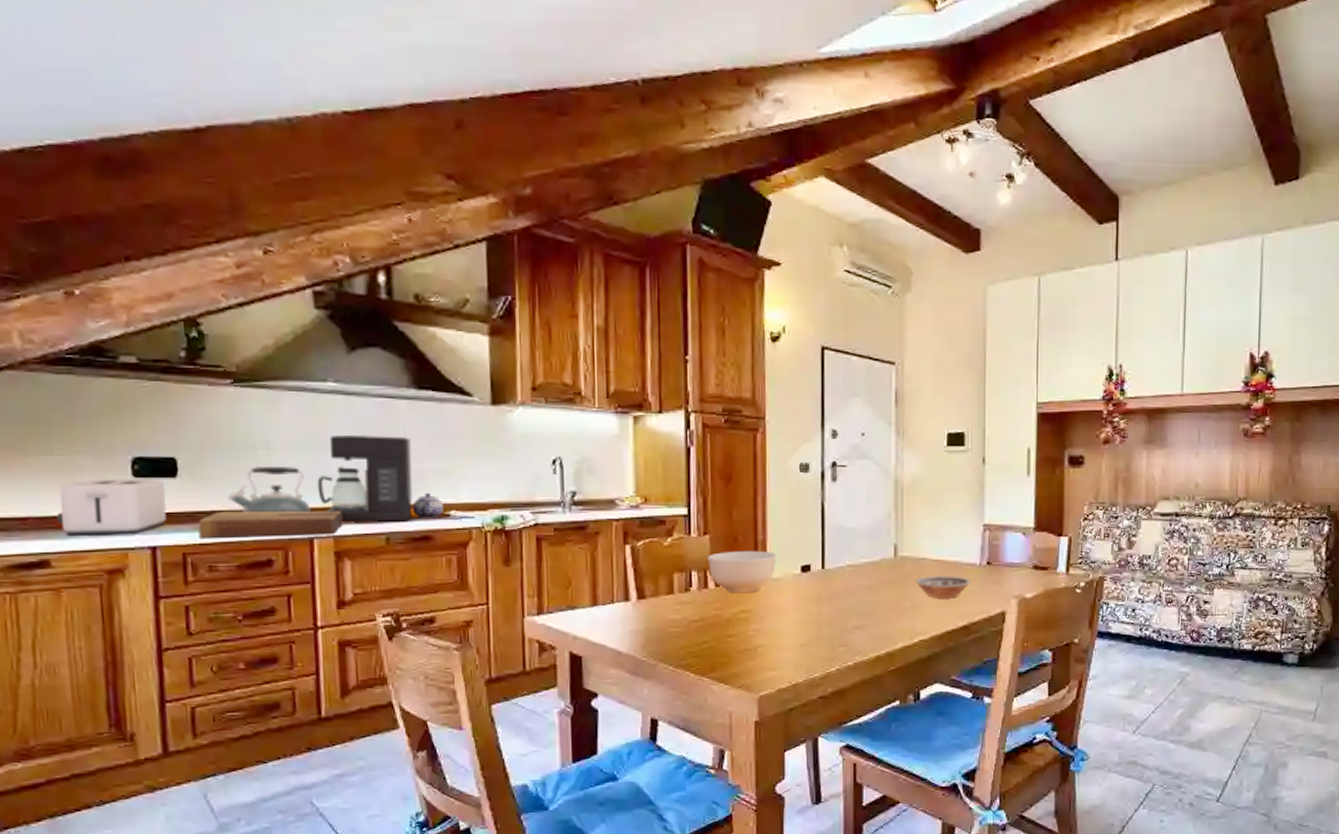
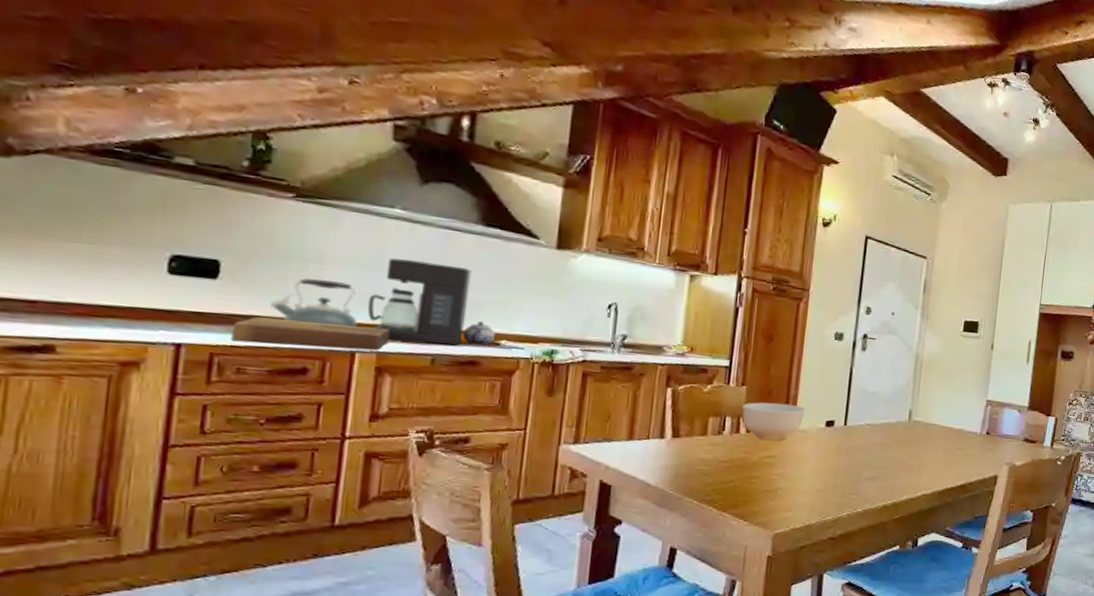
toaster: present [56,479,167,537] -> none [71,271,202,330]
bowl: present [915,576,971,599] -> none [924,439,971,461]

